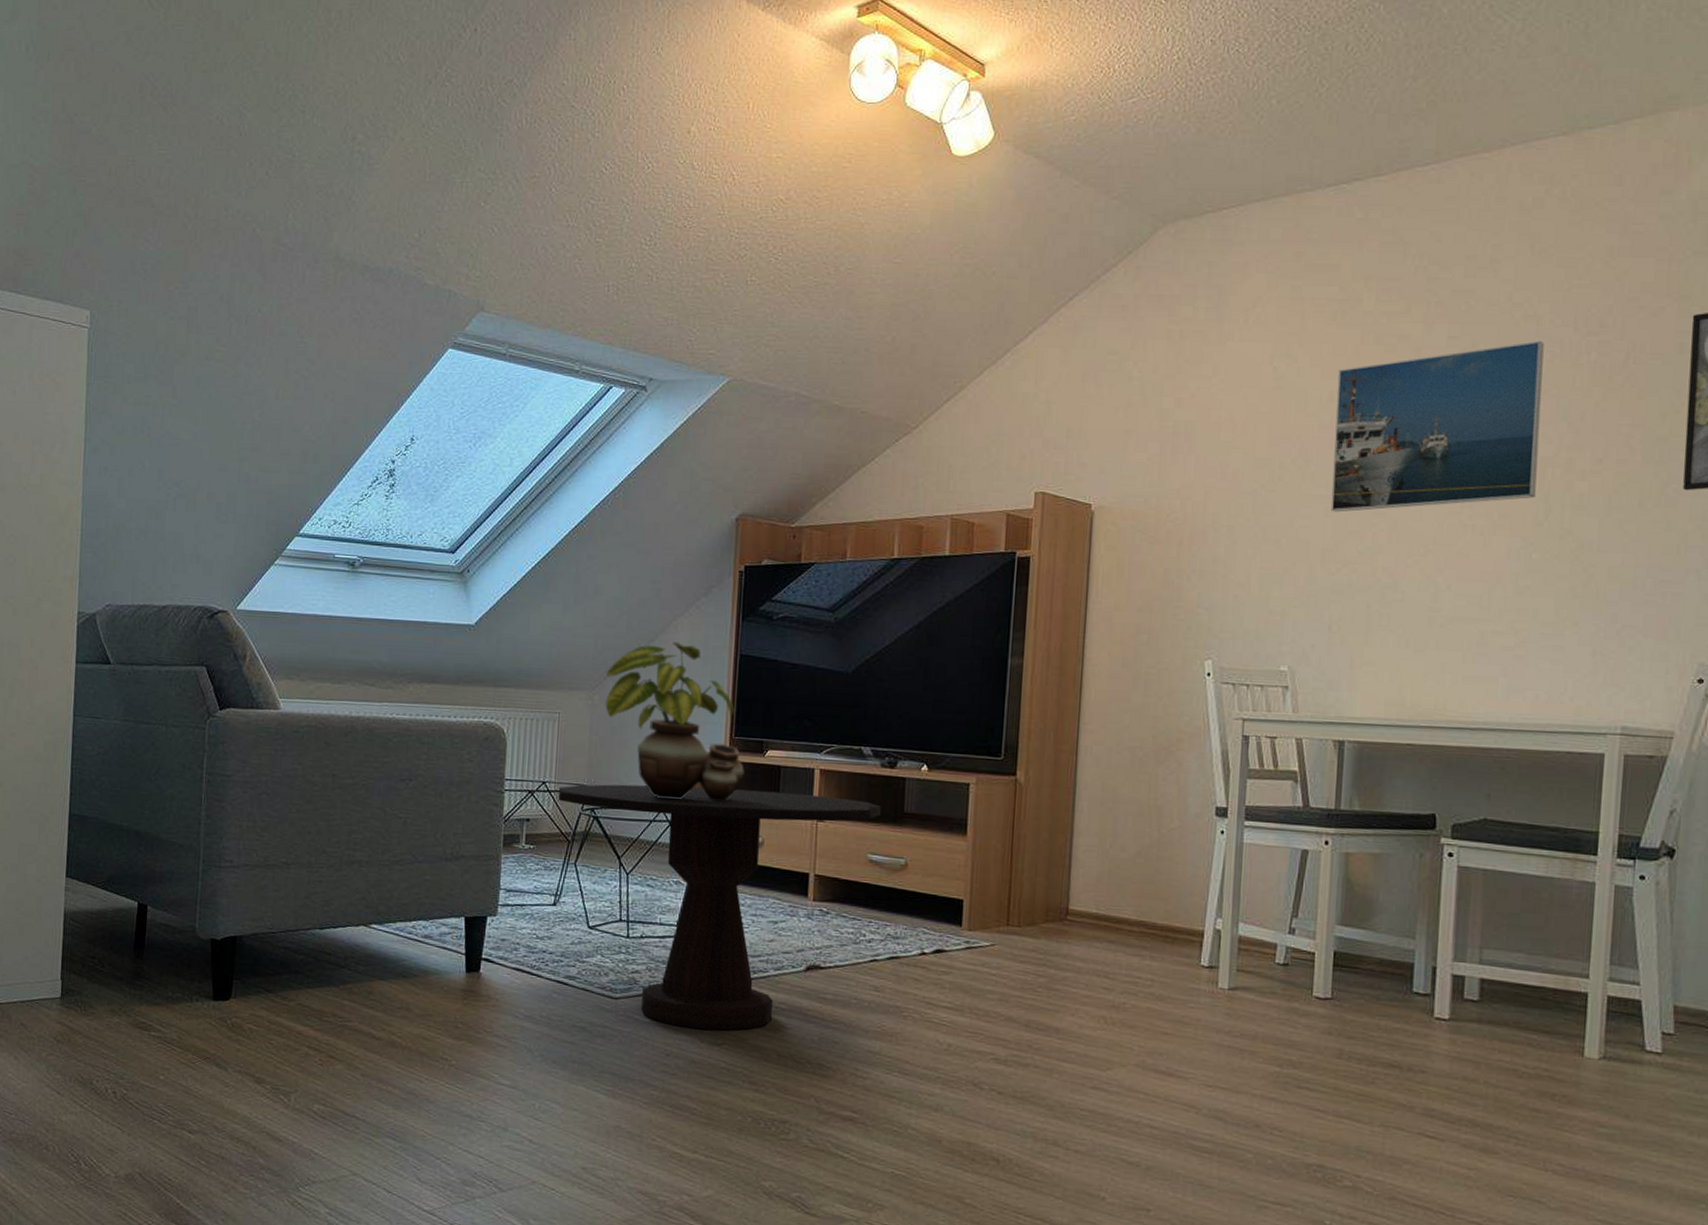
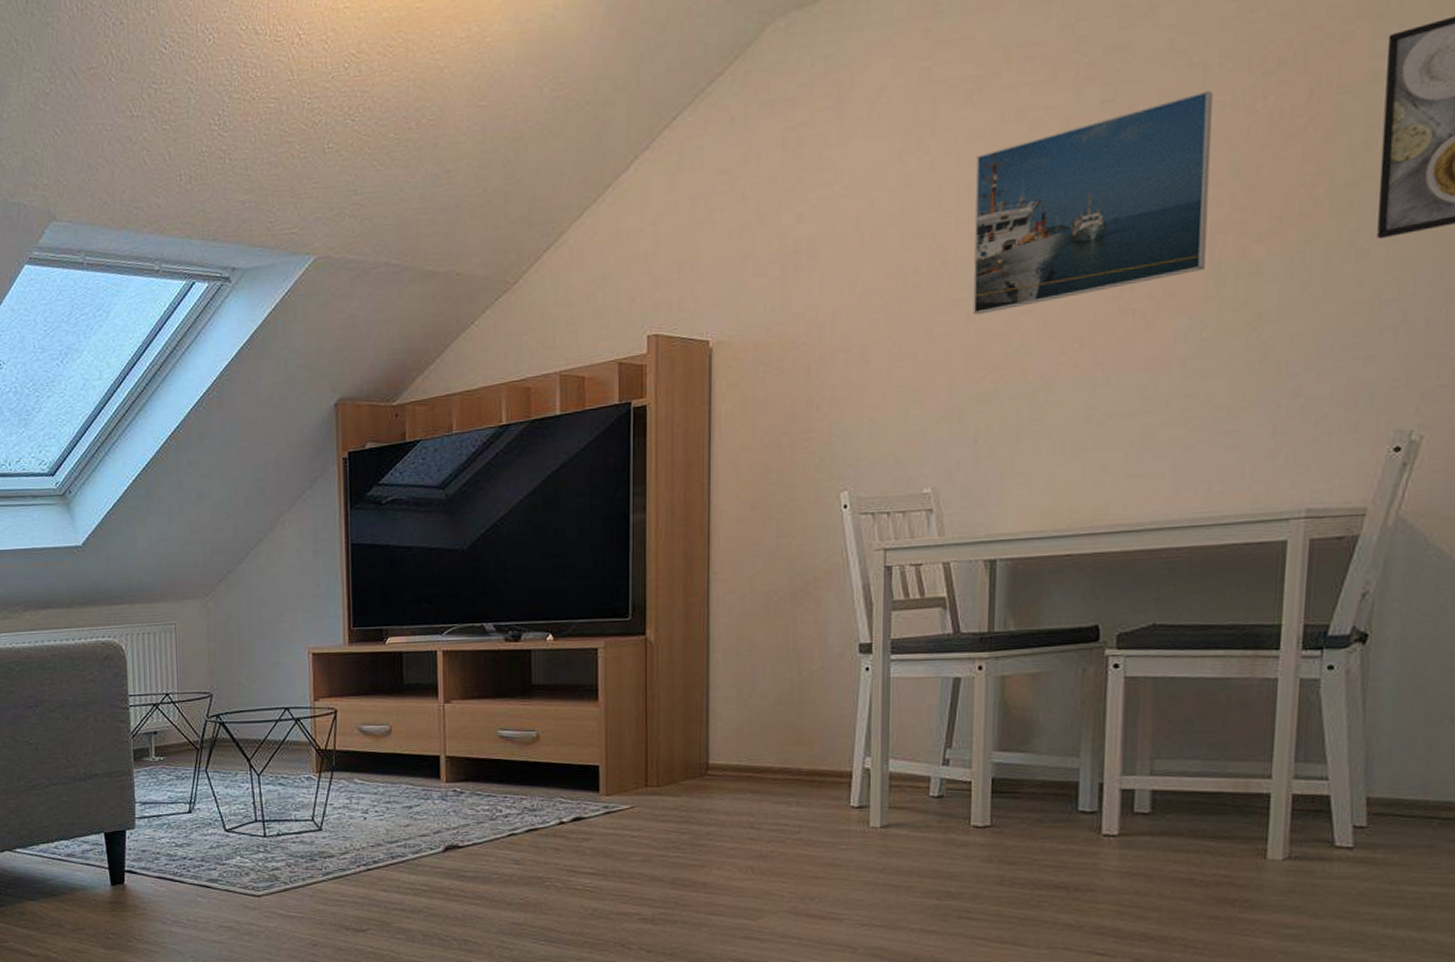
side table: present [559,784,882,1031] -> none [183,677,509,917]
potted plant: present [605,642,744,802] -> none [218,538,366,698]

